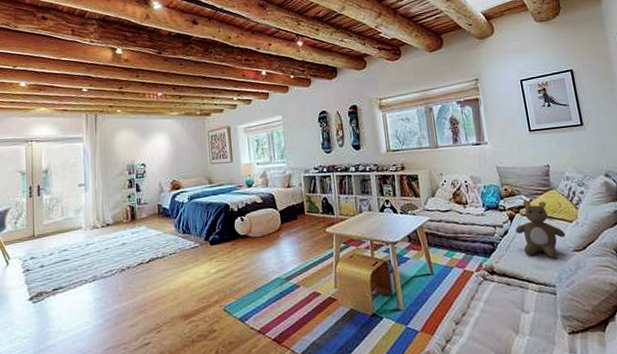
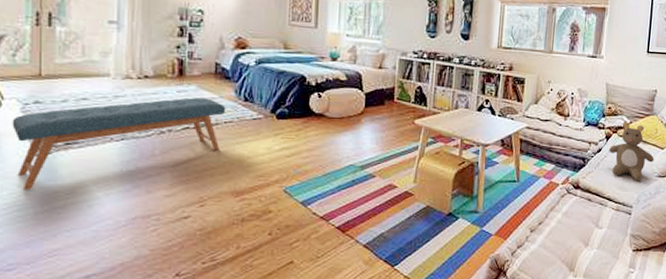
bench: none [16,235,170,334] -> present [12,97,226,190]

